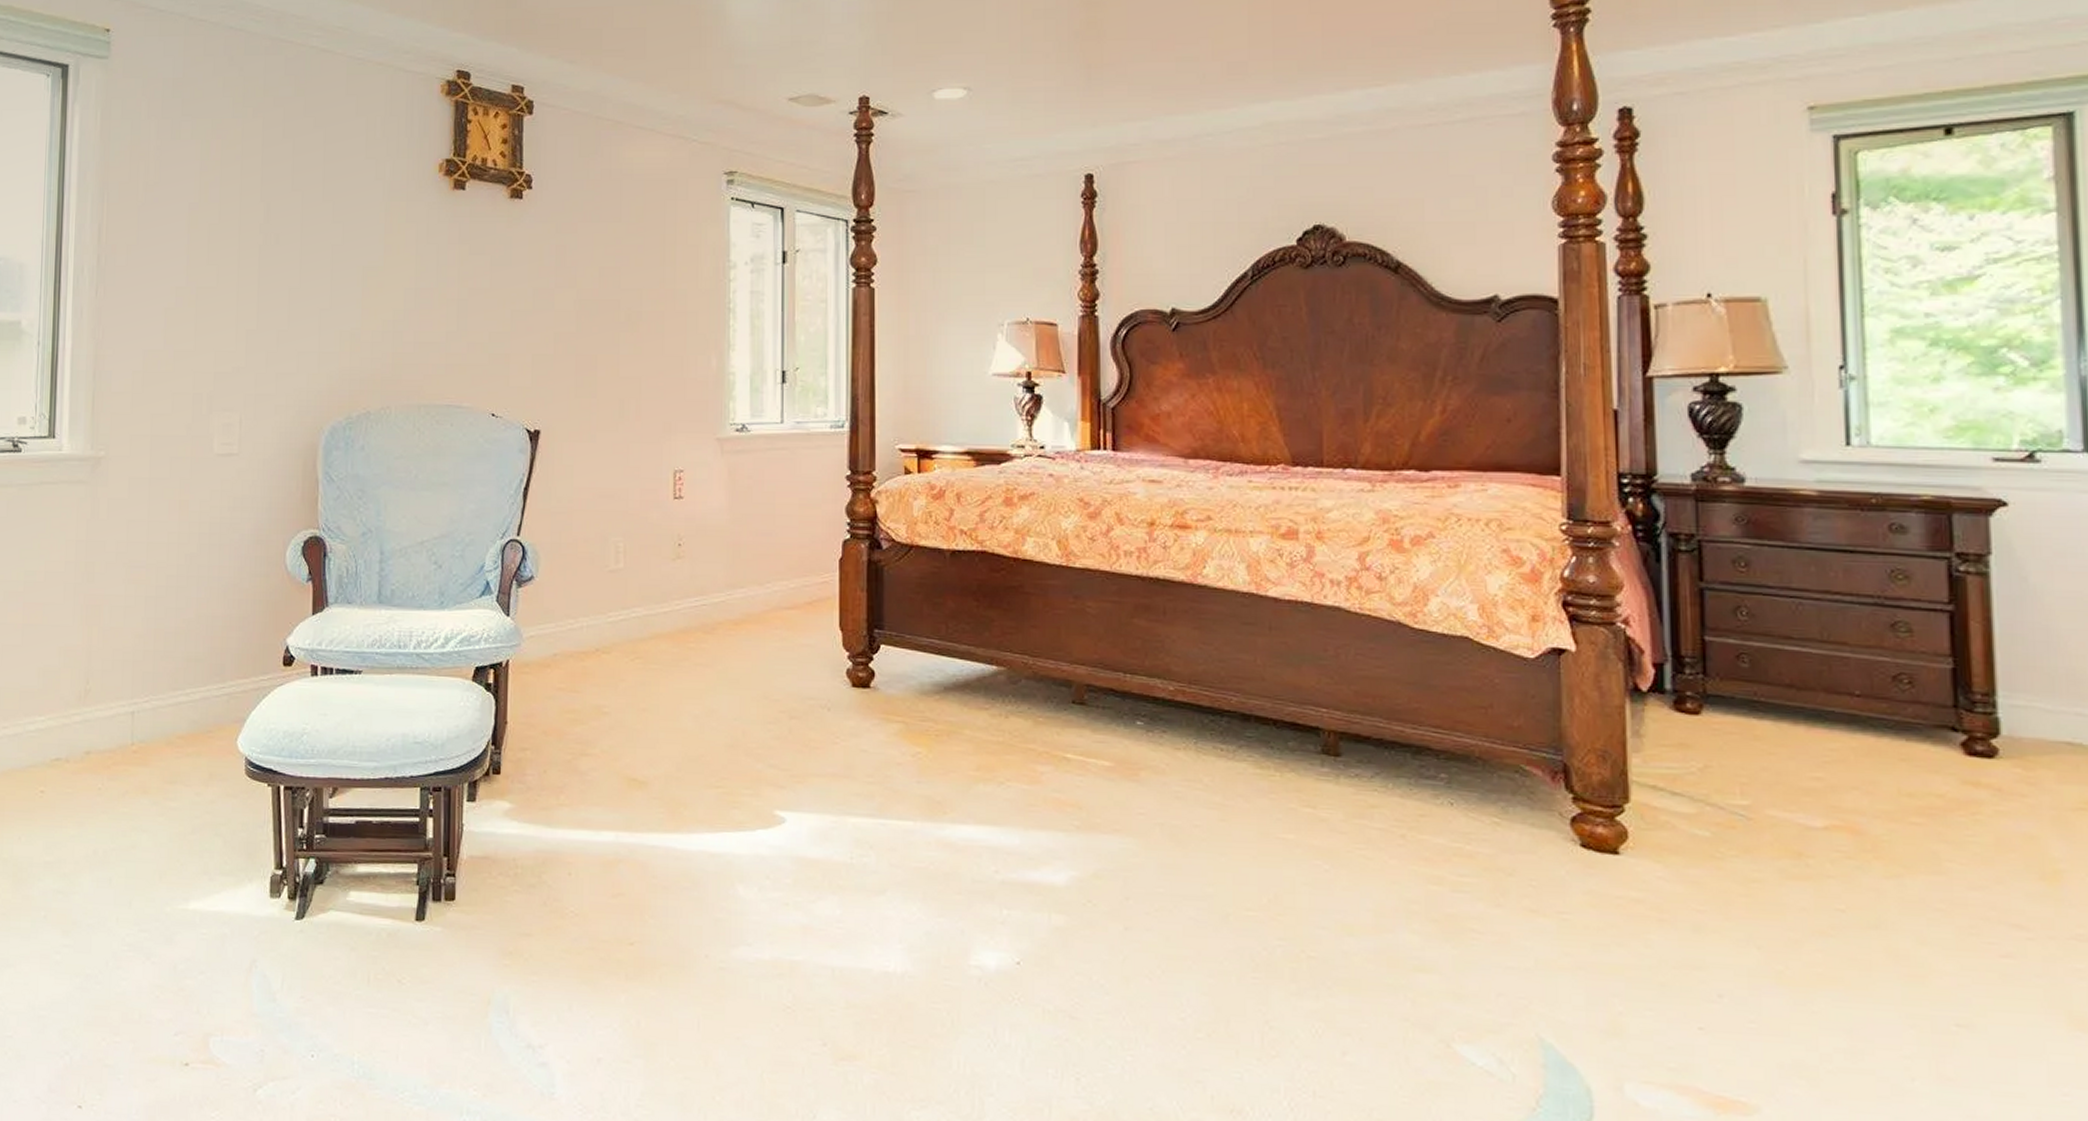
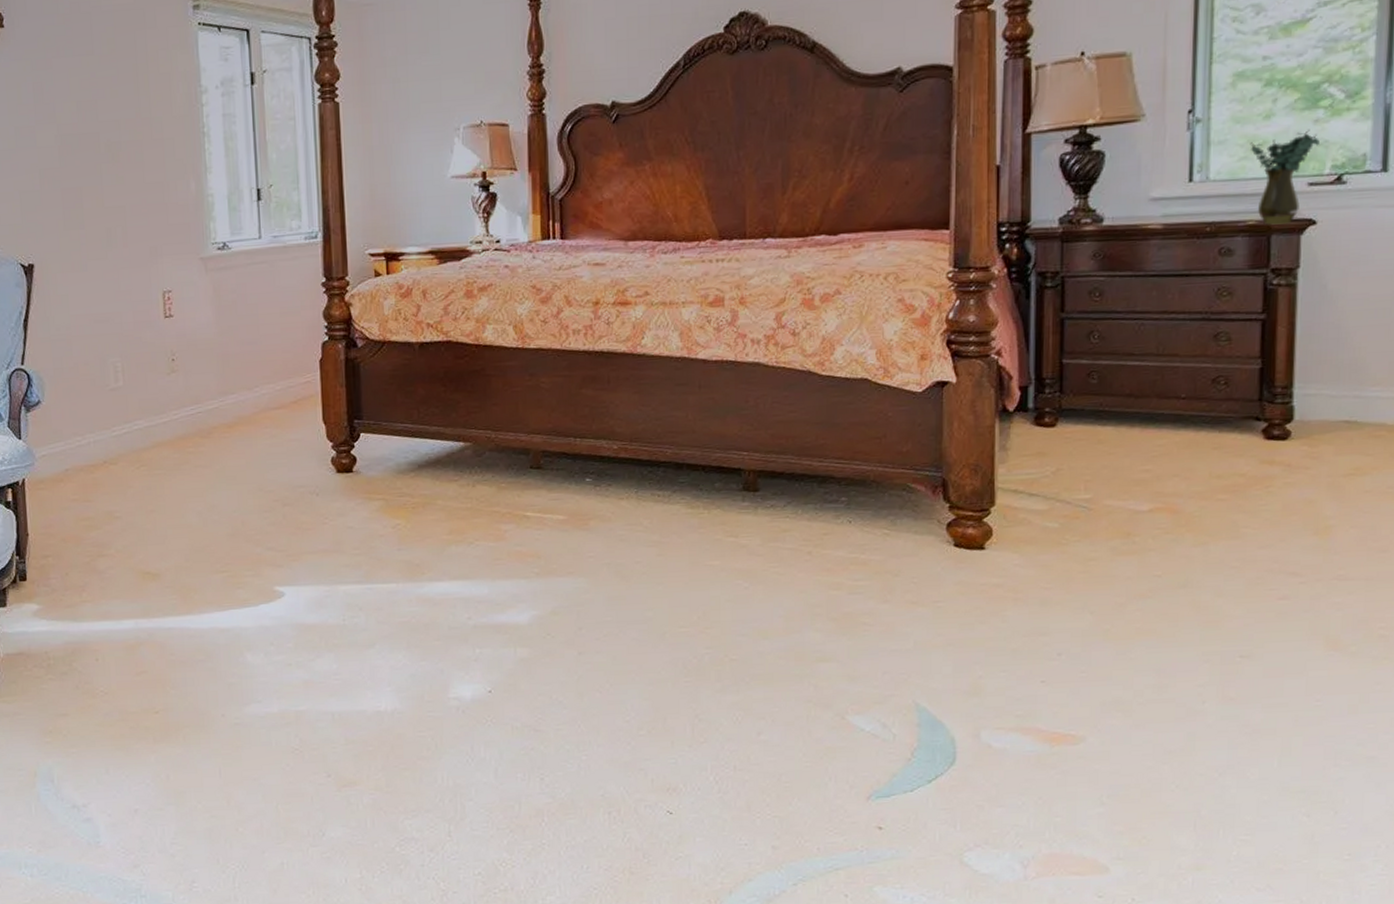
vase: none [1917,397,2003,504] -> present [1250,128,1320,226]

